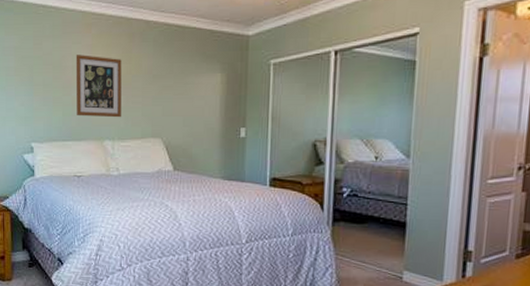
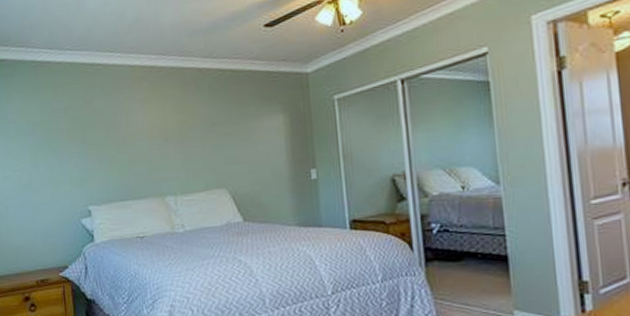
wall art: present [75,55,122,118] -> none [128,109,182,174]

